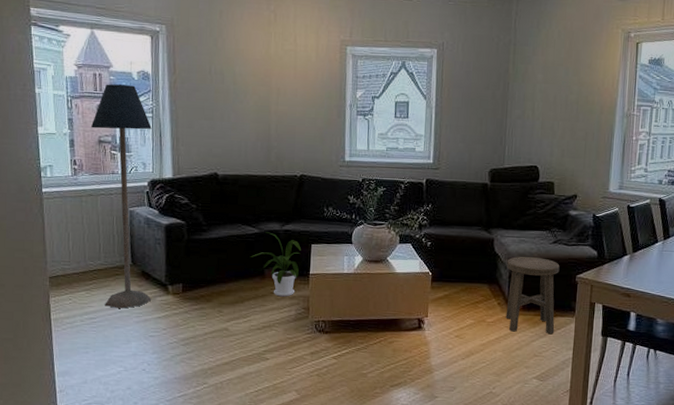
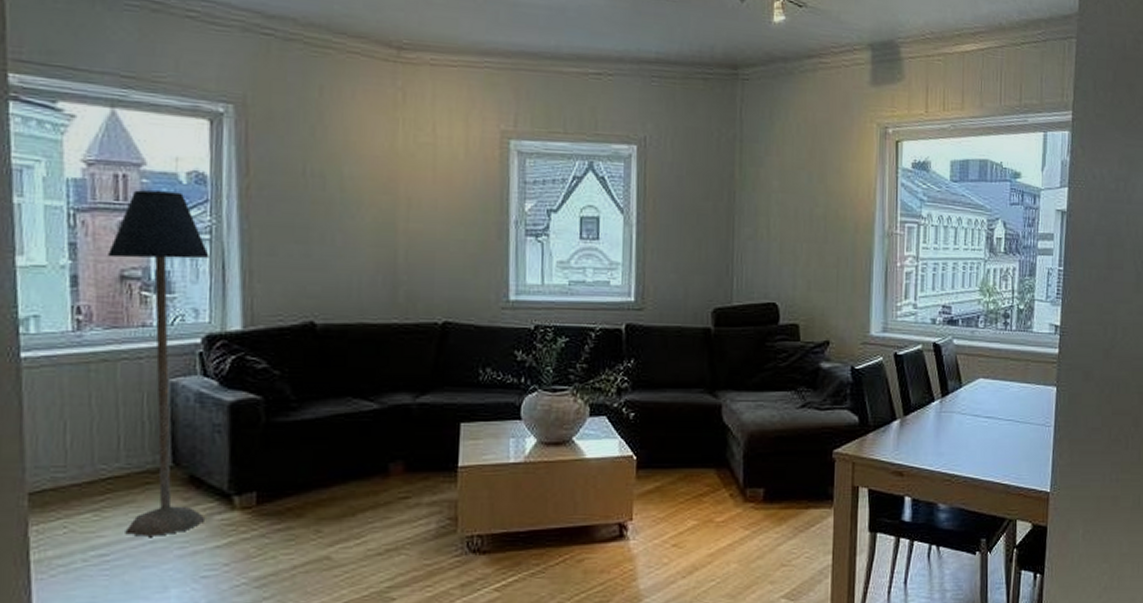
house plant: present [250,232,301,297] -> none [366,407,444,503]
stool: present [506,257,560,335] -> none [740,428,811,534]

